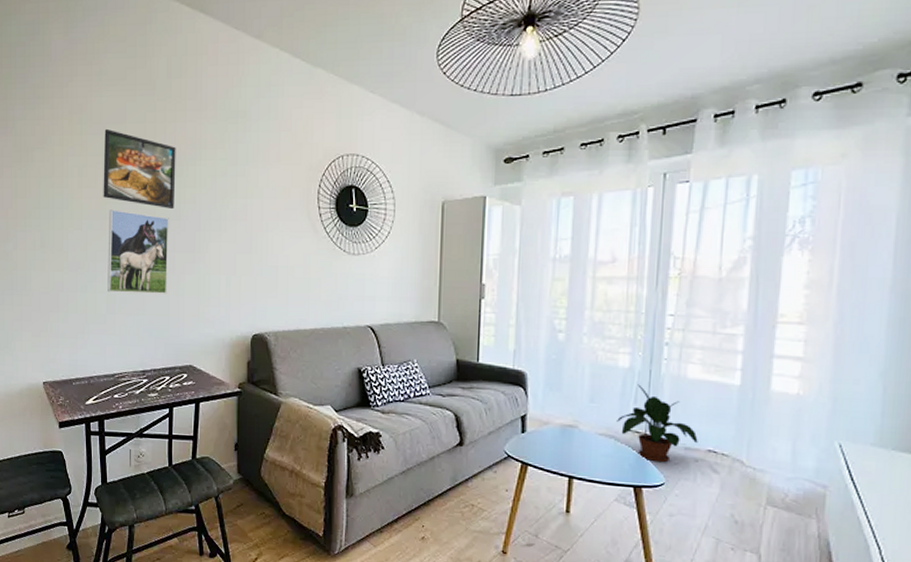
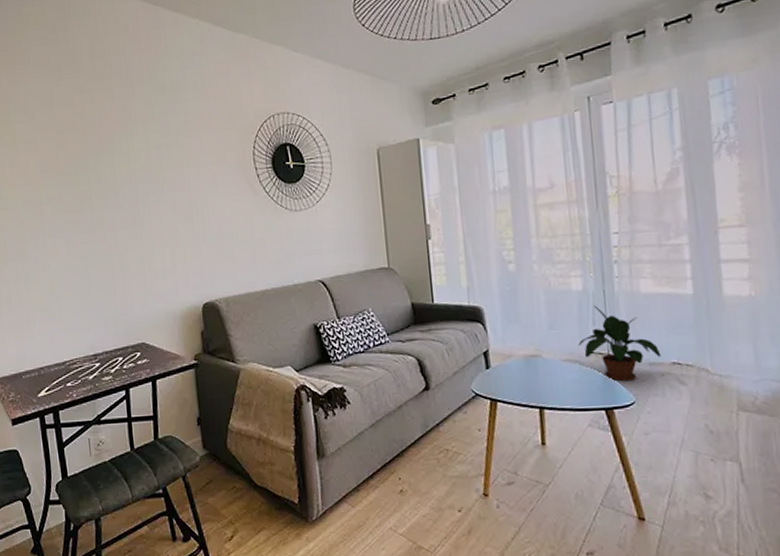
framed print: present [103,128,176,208] -> none [32,115,111,188]
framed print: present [108,210,169,294] -> none [44,194,112,279]

